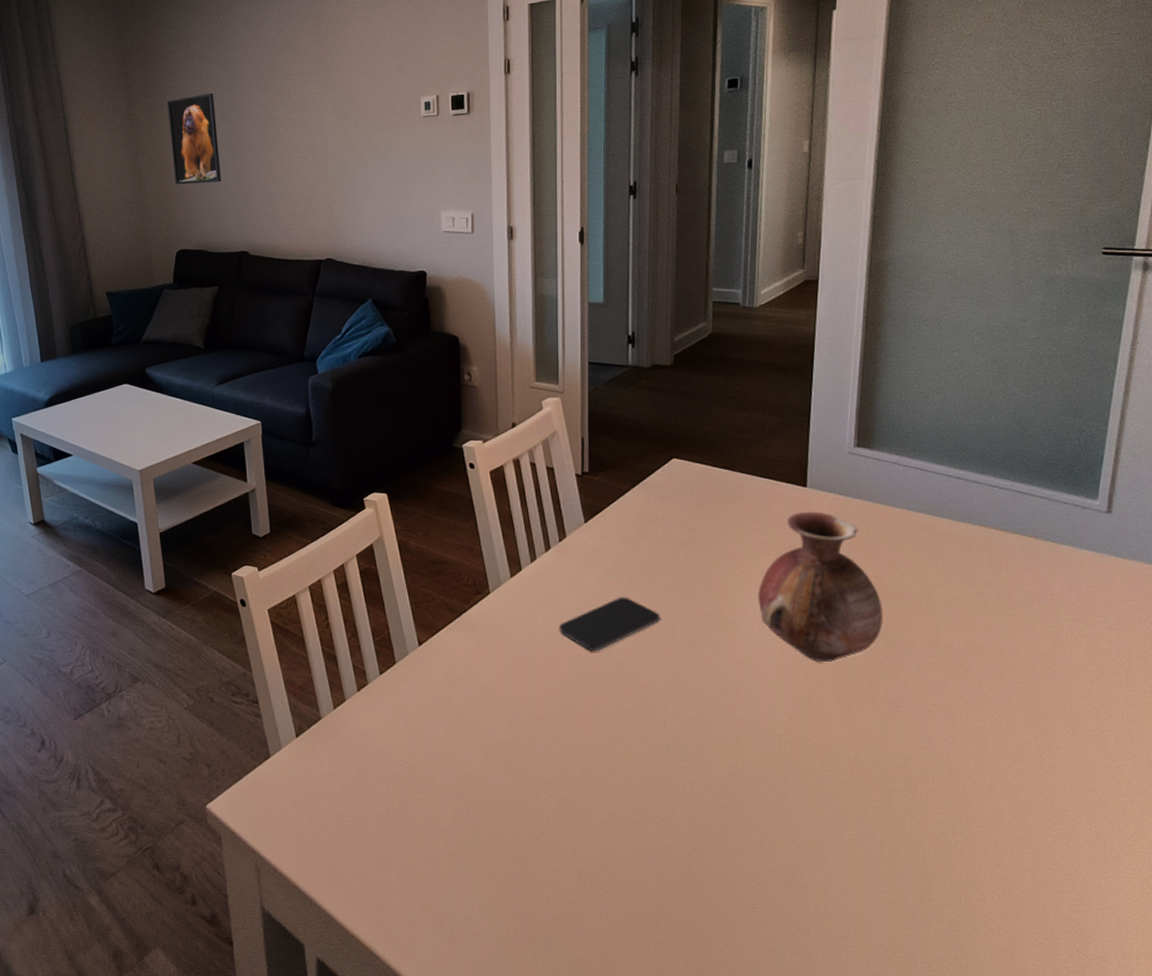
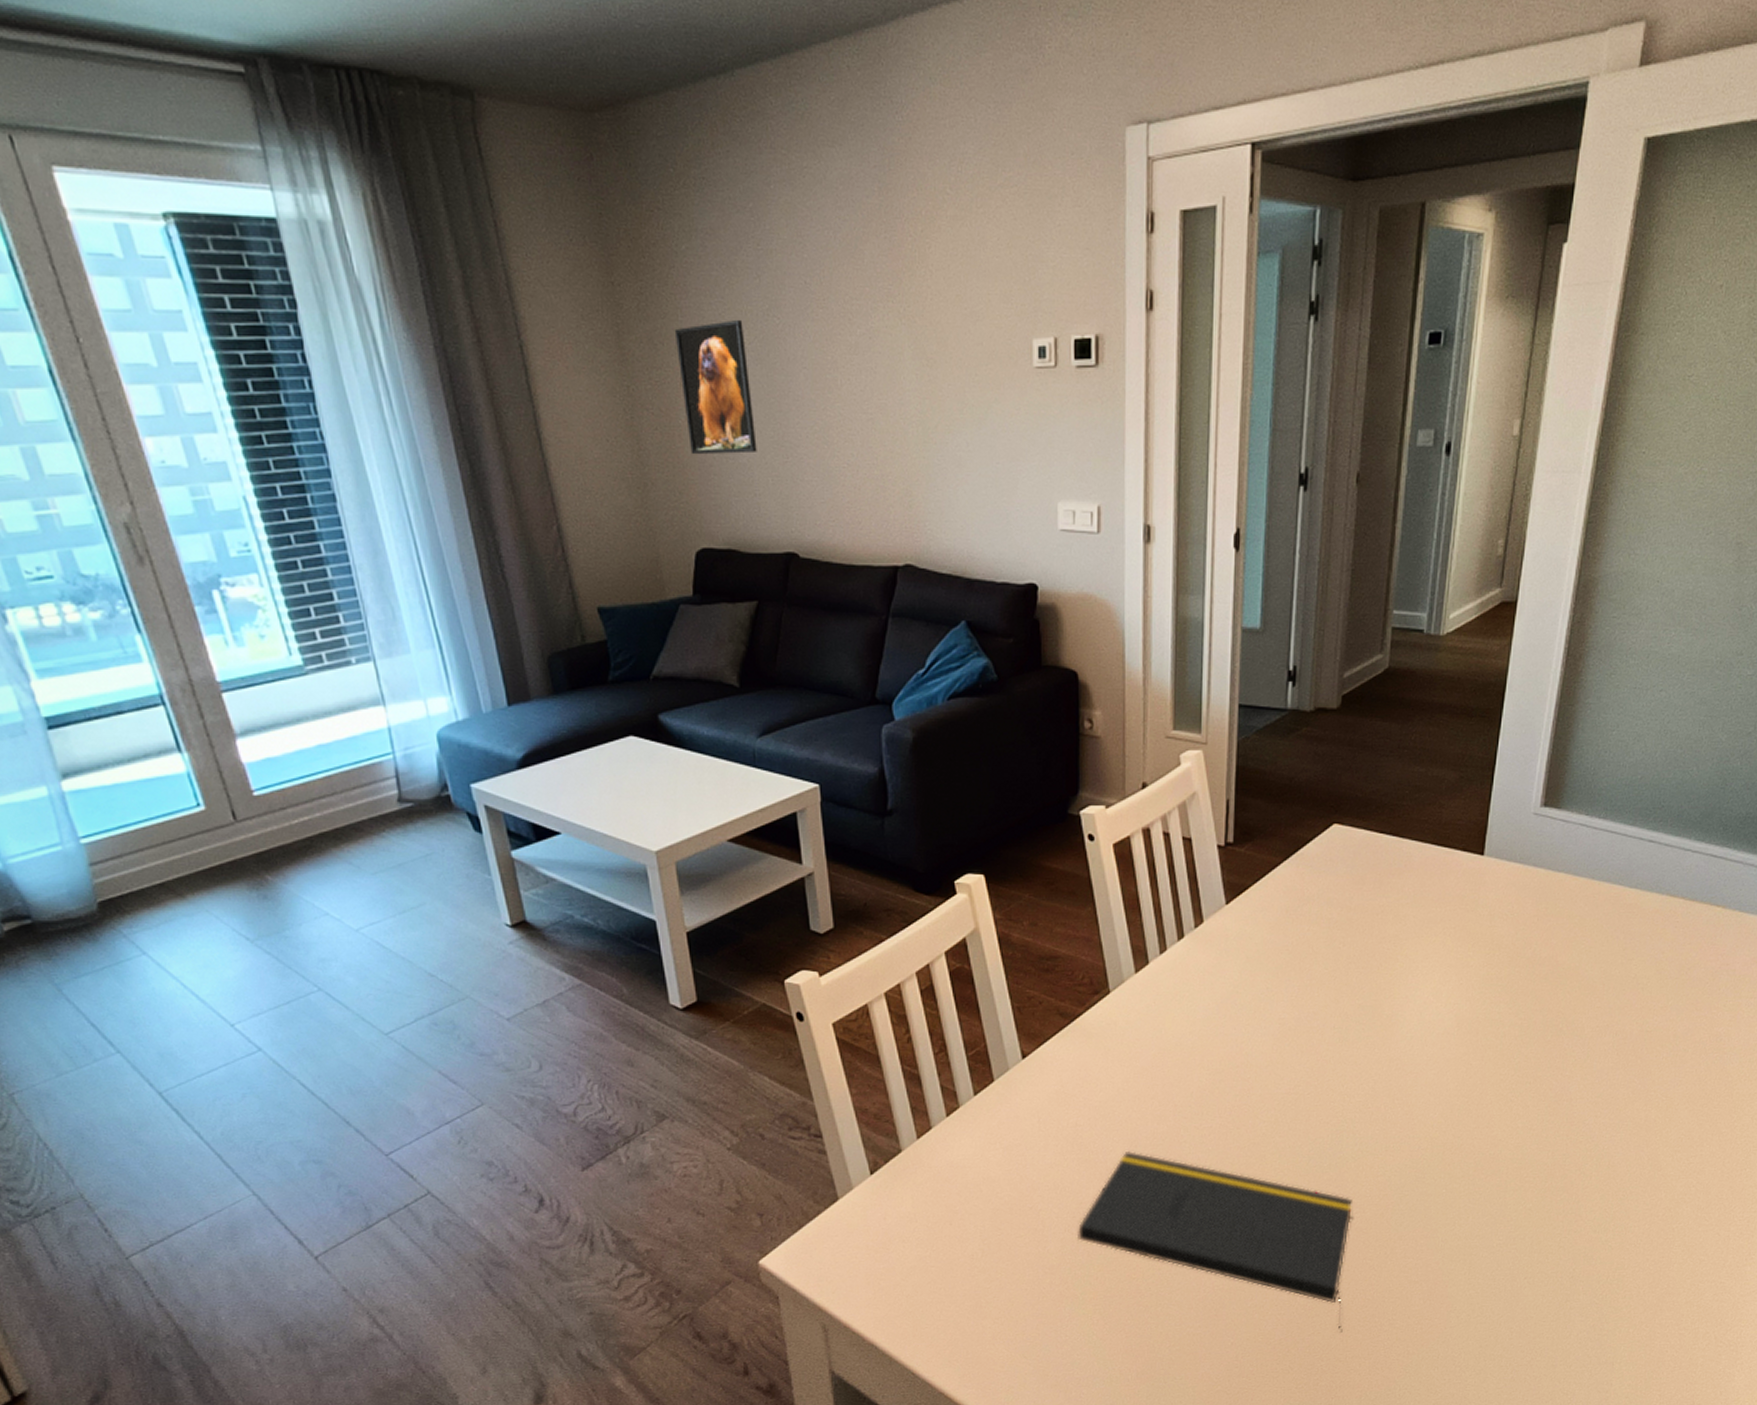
notepad: none [467,729,709,912] -> present [1078,1150,1352,1333]
smartphone: present [559,597,660,652] -> none [1190,990,1308,1056]
vase: present [758,511,883,662] -> none [1420,884,1555,1055]

